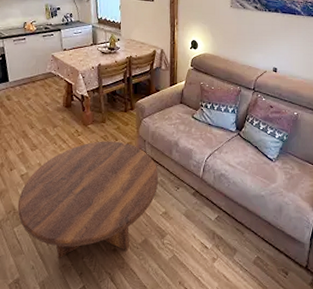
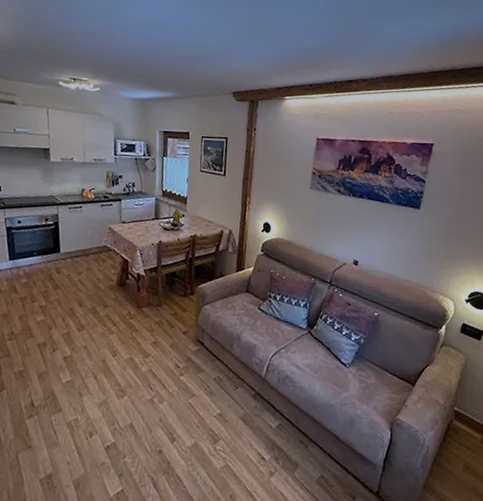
coffee table: present [17,141,159,258] -> none [57,327,216,455]

